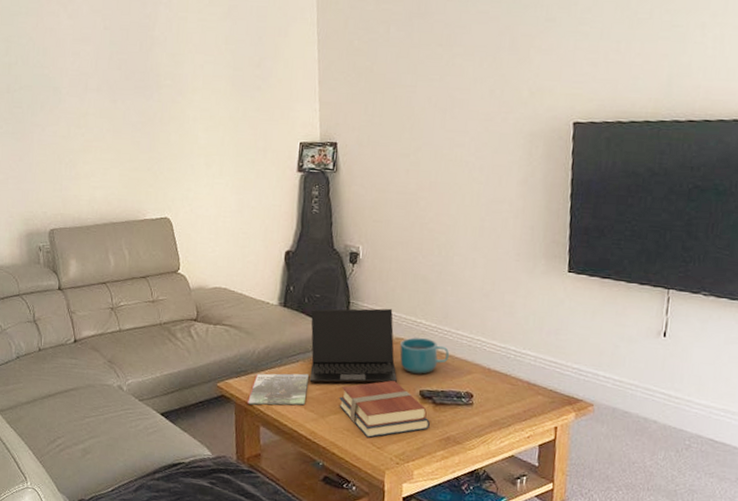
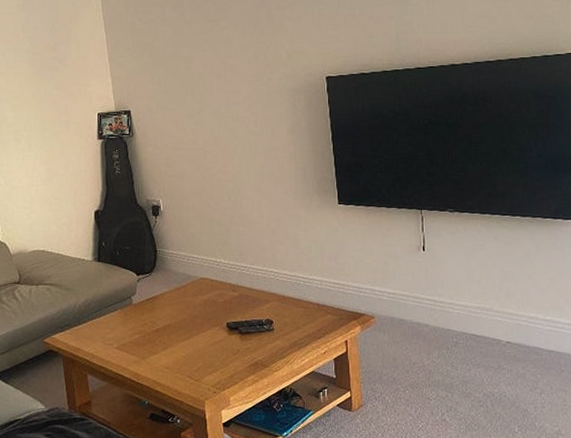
magazine: present [246,373,310,406] -> none [73,320,128,356]
laptop: present [309,308,397,384] -> none [122,252,206,328]
books: present [338,380,430,438] -> none [156,316,239,372]
cup: present [400,337,450,374] -> none [205,275,249,308]

